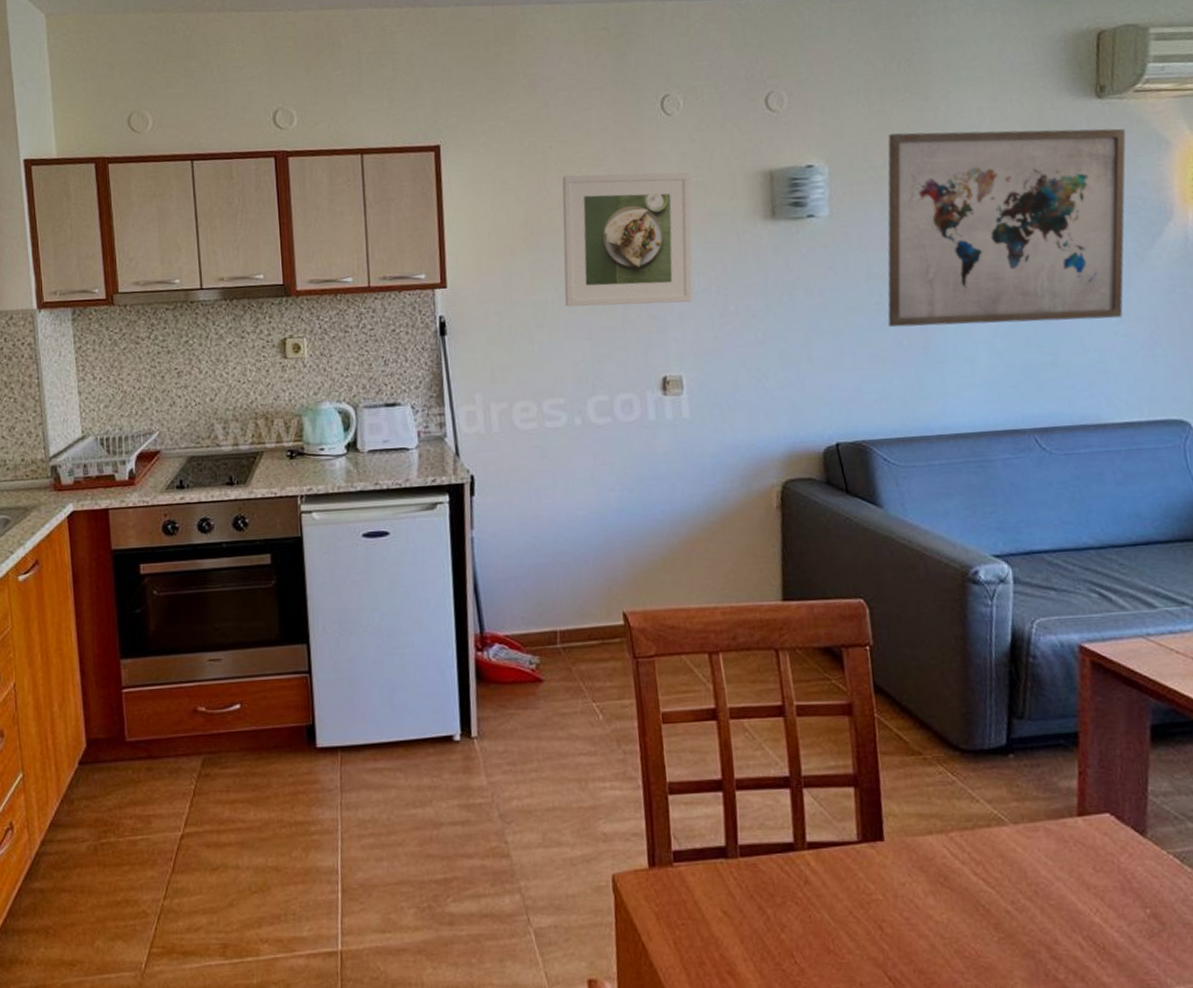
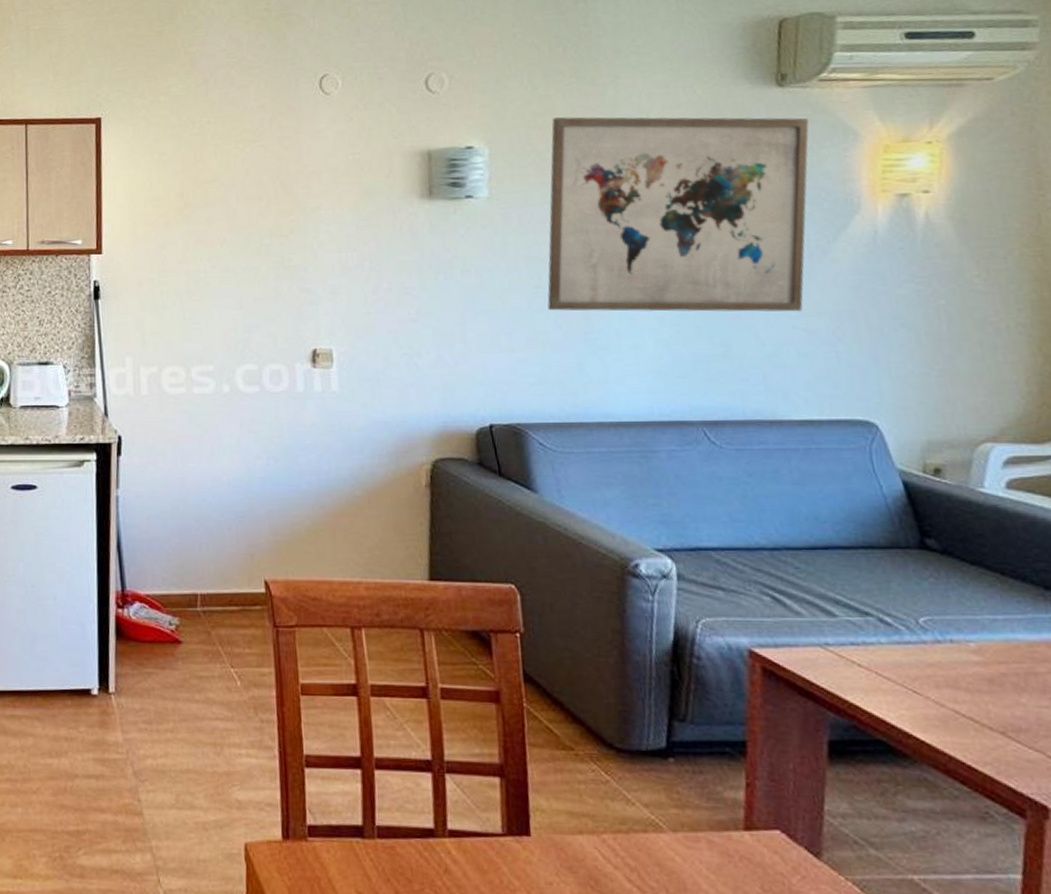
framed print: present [562,172,693,307] -> none [217,149,347,278]

